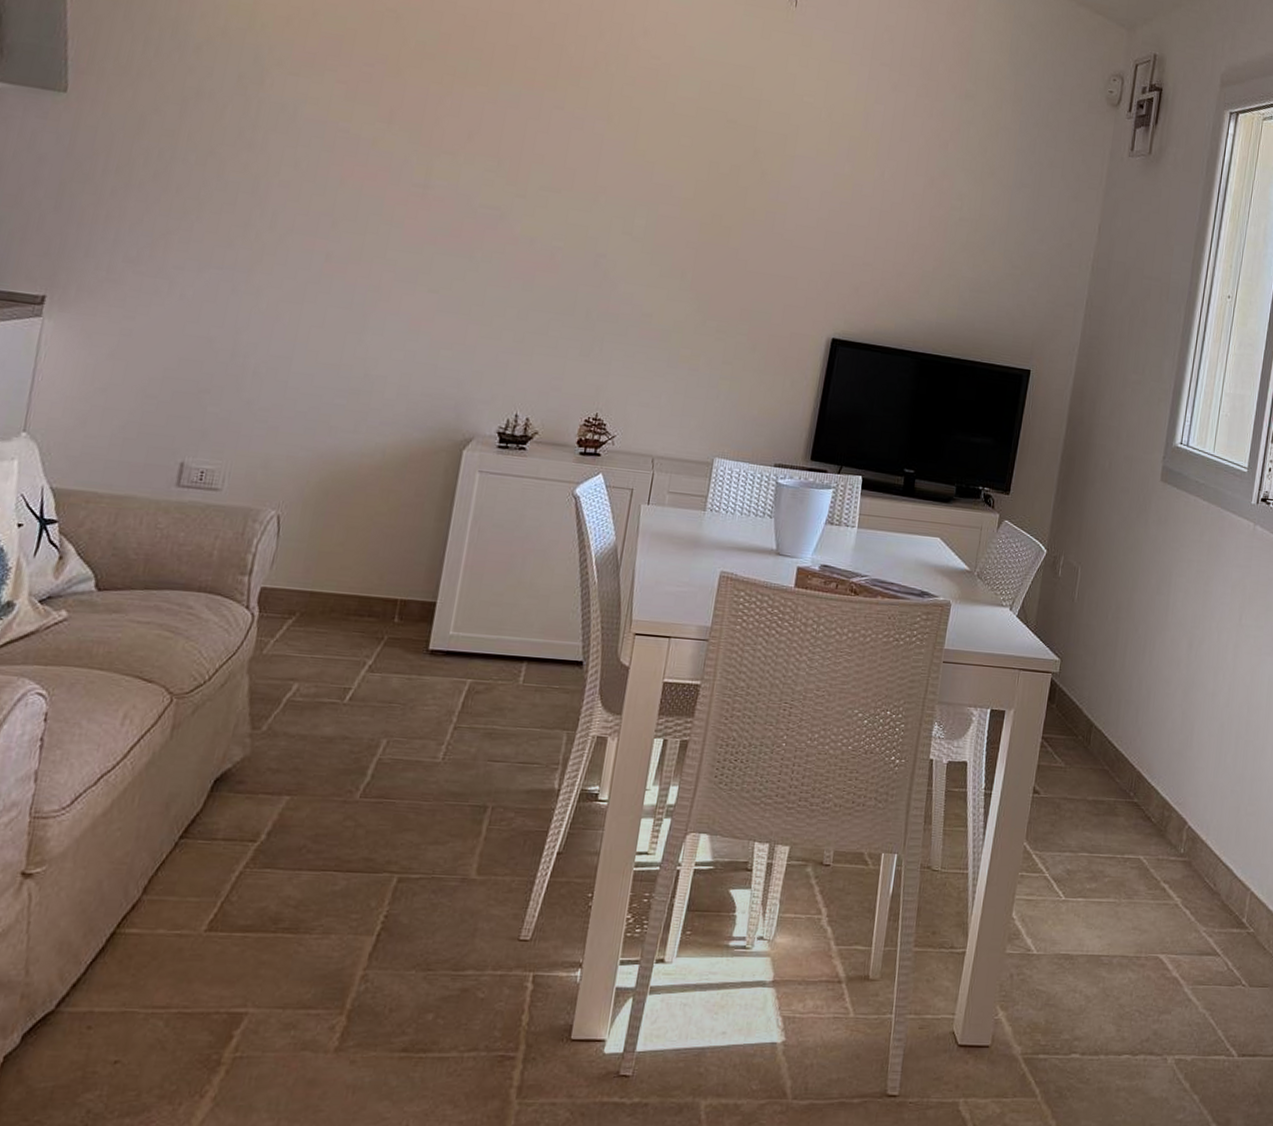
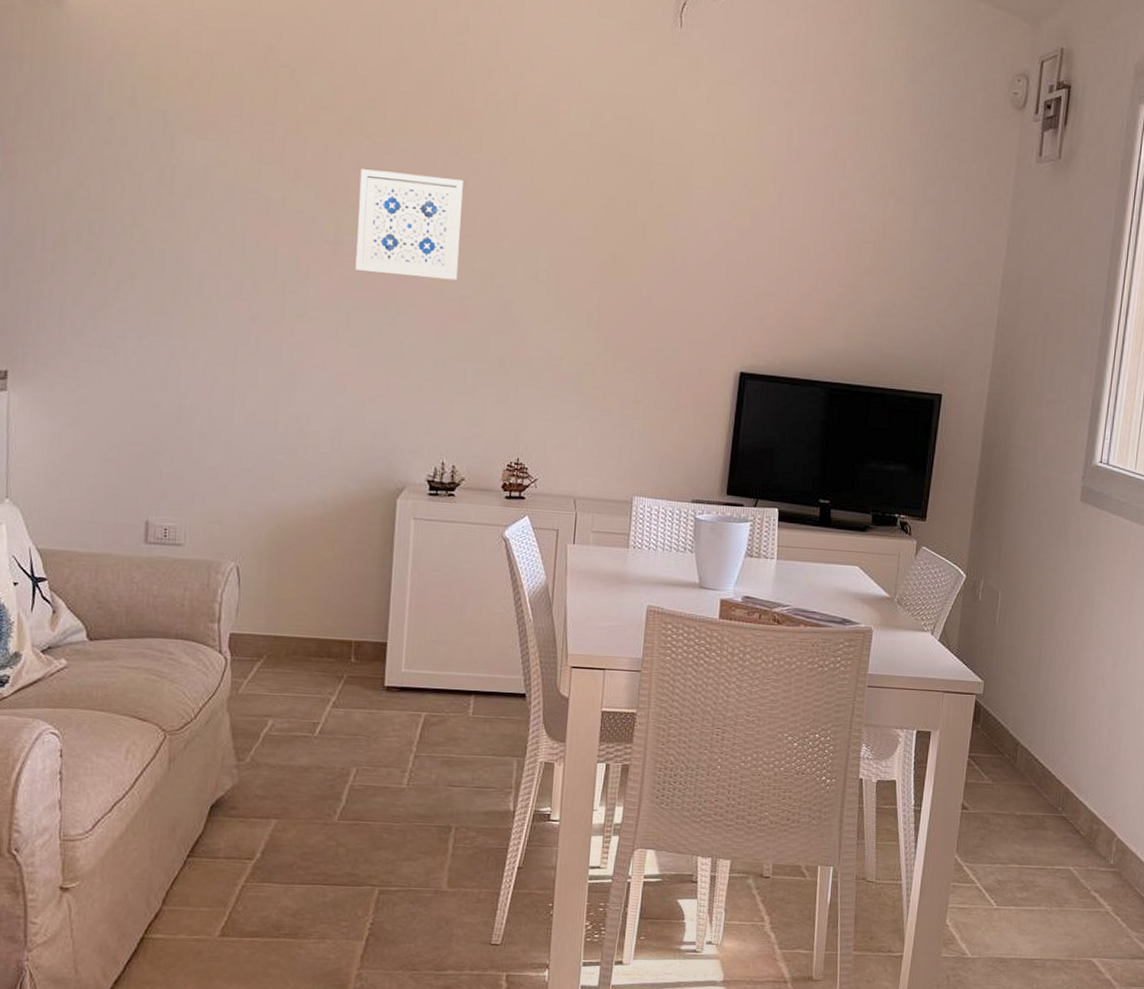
wall art: none [443,116,567,232] -> present [355,169,465,281]

